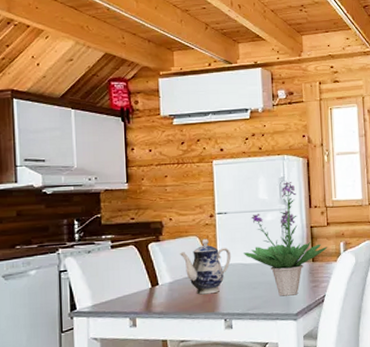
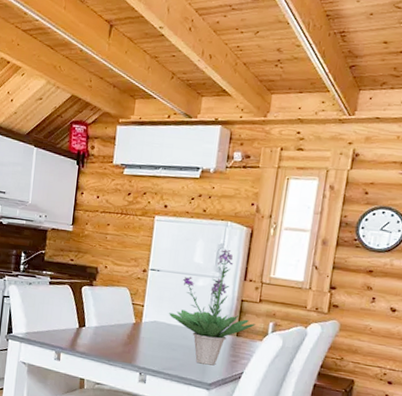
teapot: present [180,238,232,295] -> none [109,291,157,346]

